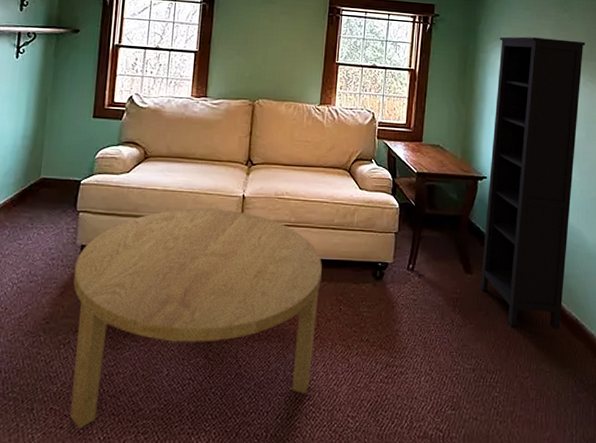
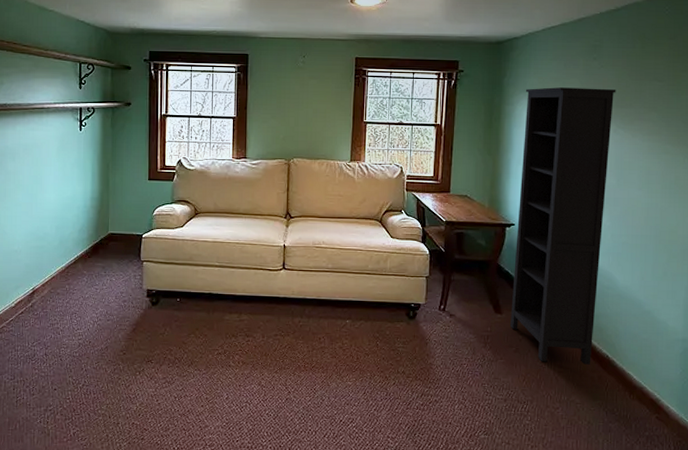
coffee table: present [70,208,322,429] -> none [143,257,359,440]

